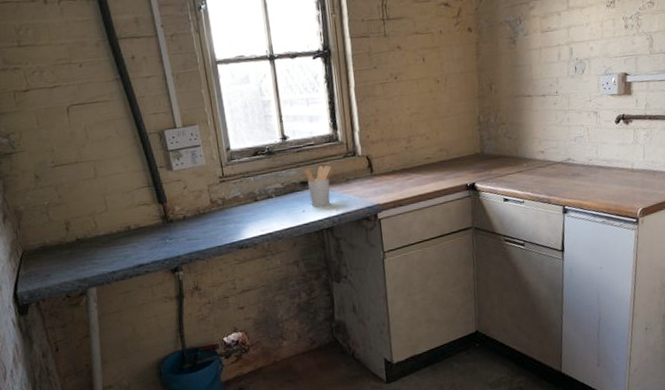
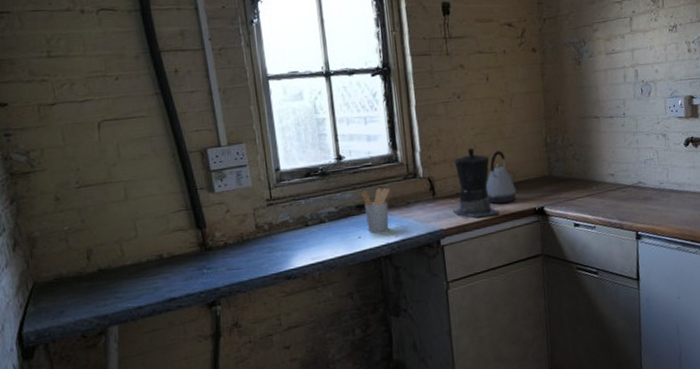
coffee maker: none [390,127,433,194] -> present [453,148,500,218]
kettle: none [421,129,450,180] -> present [486,150,517,204]

